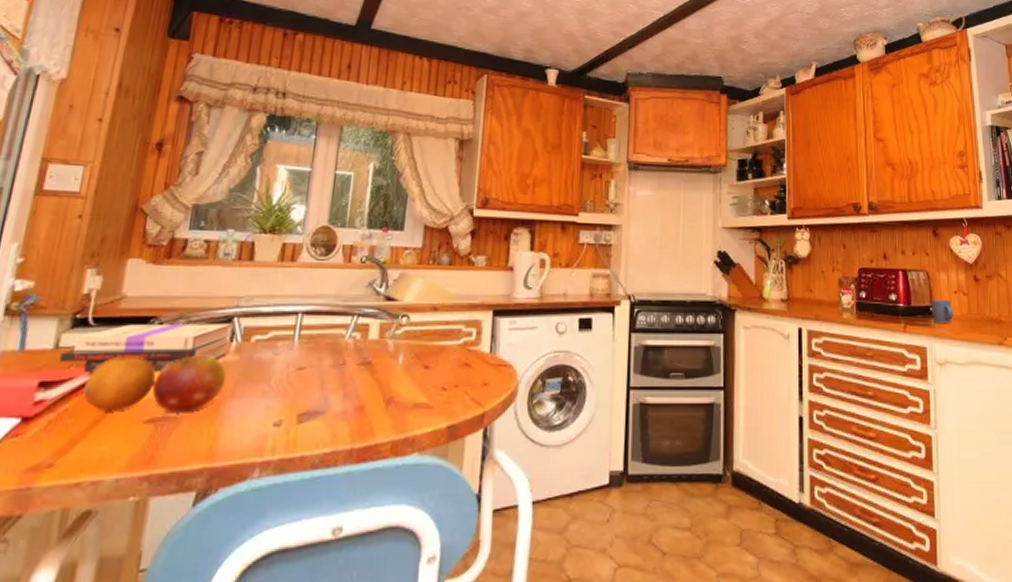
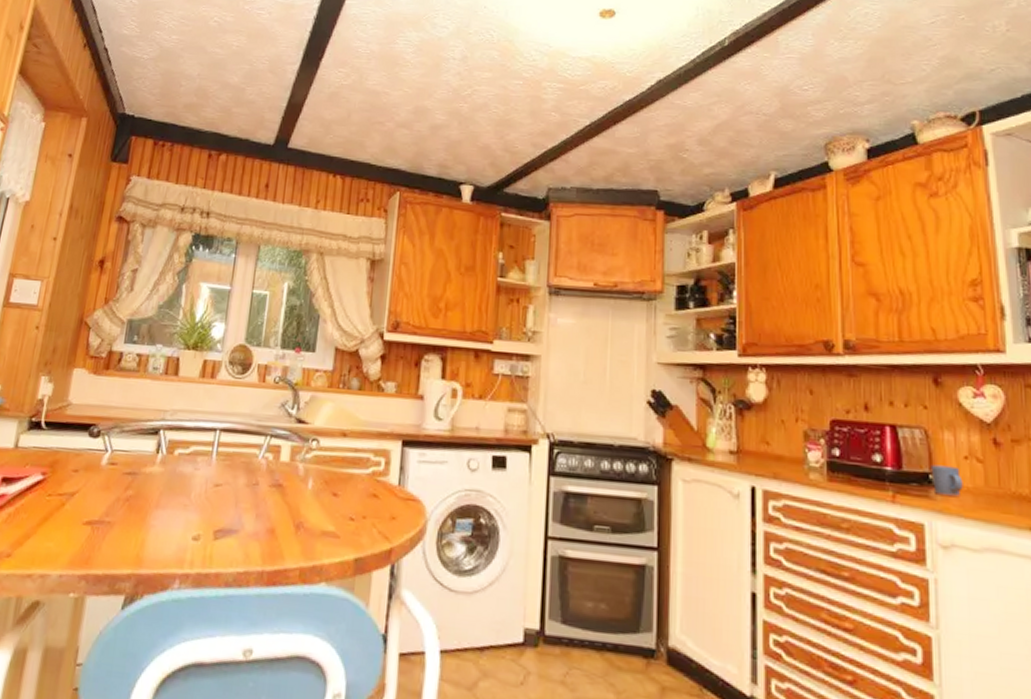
books: present [59,323,232,373] -> none [18,430,159,477]
fruit: present [83,357,157,410] -> none [36,460,94,510]
fruit: present [151,356,226,412] -> none [89,464,152,518]

